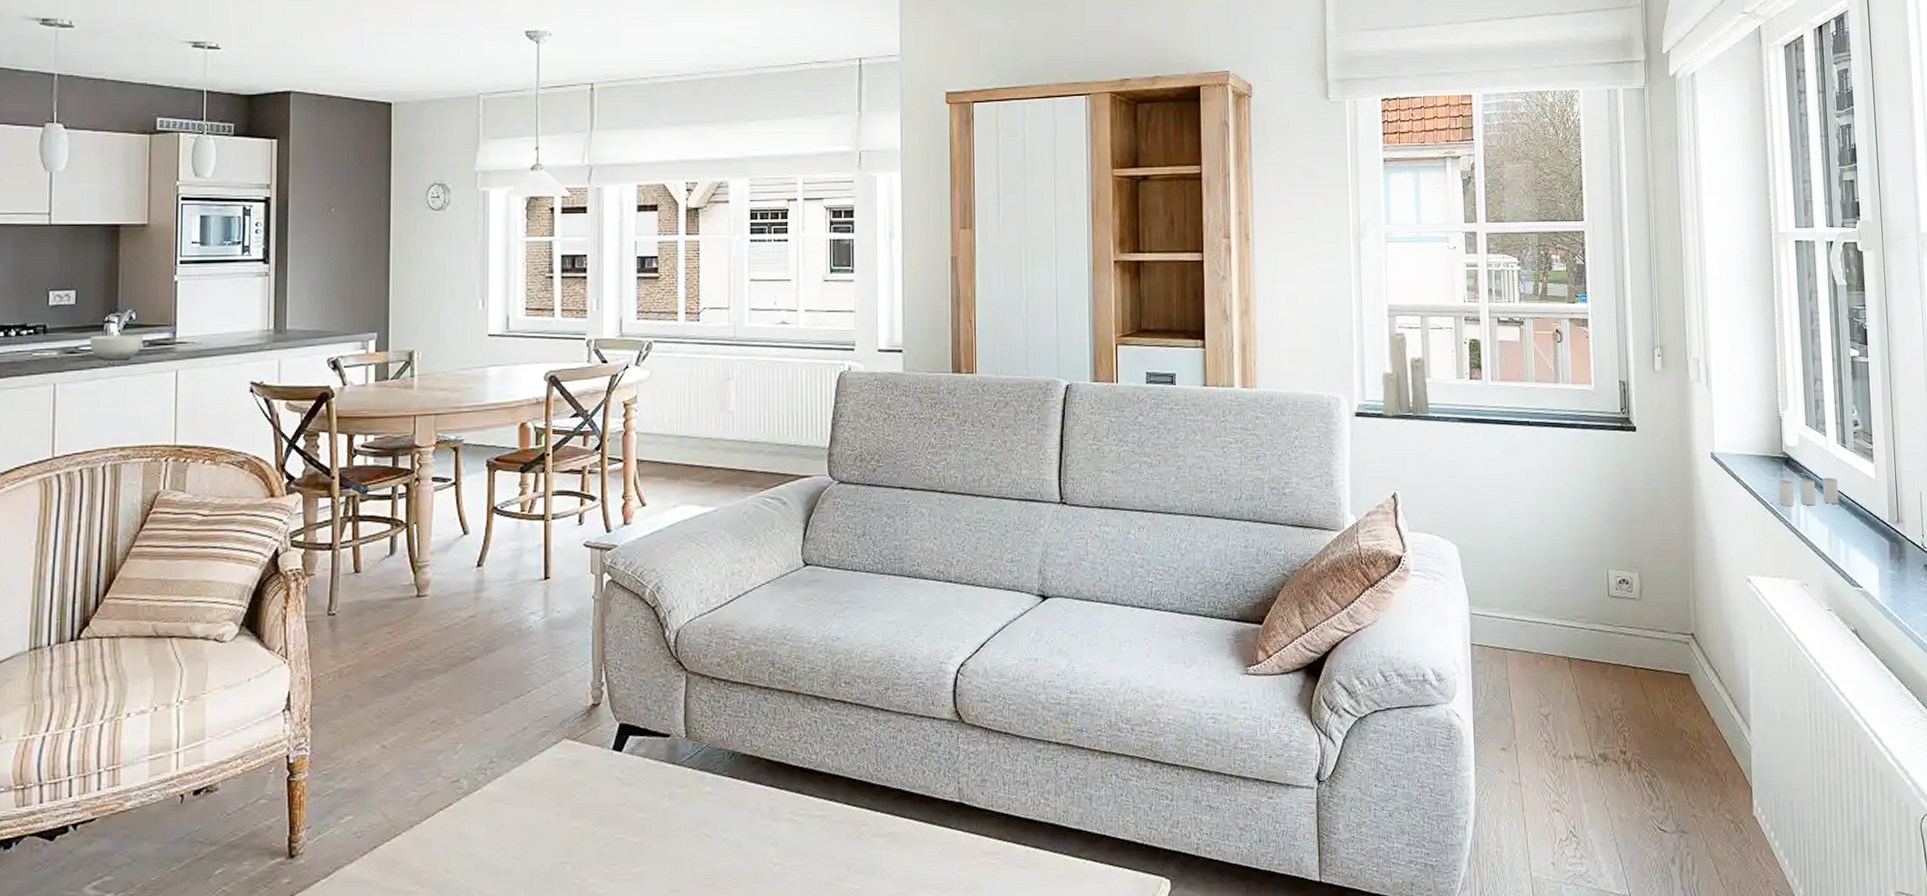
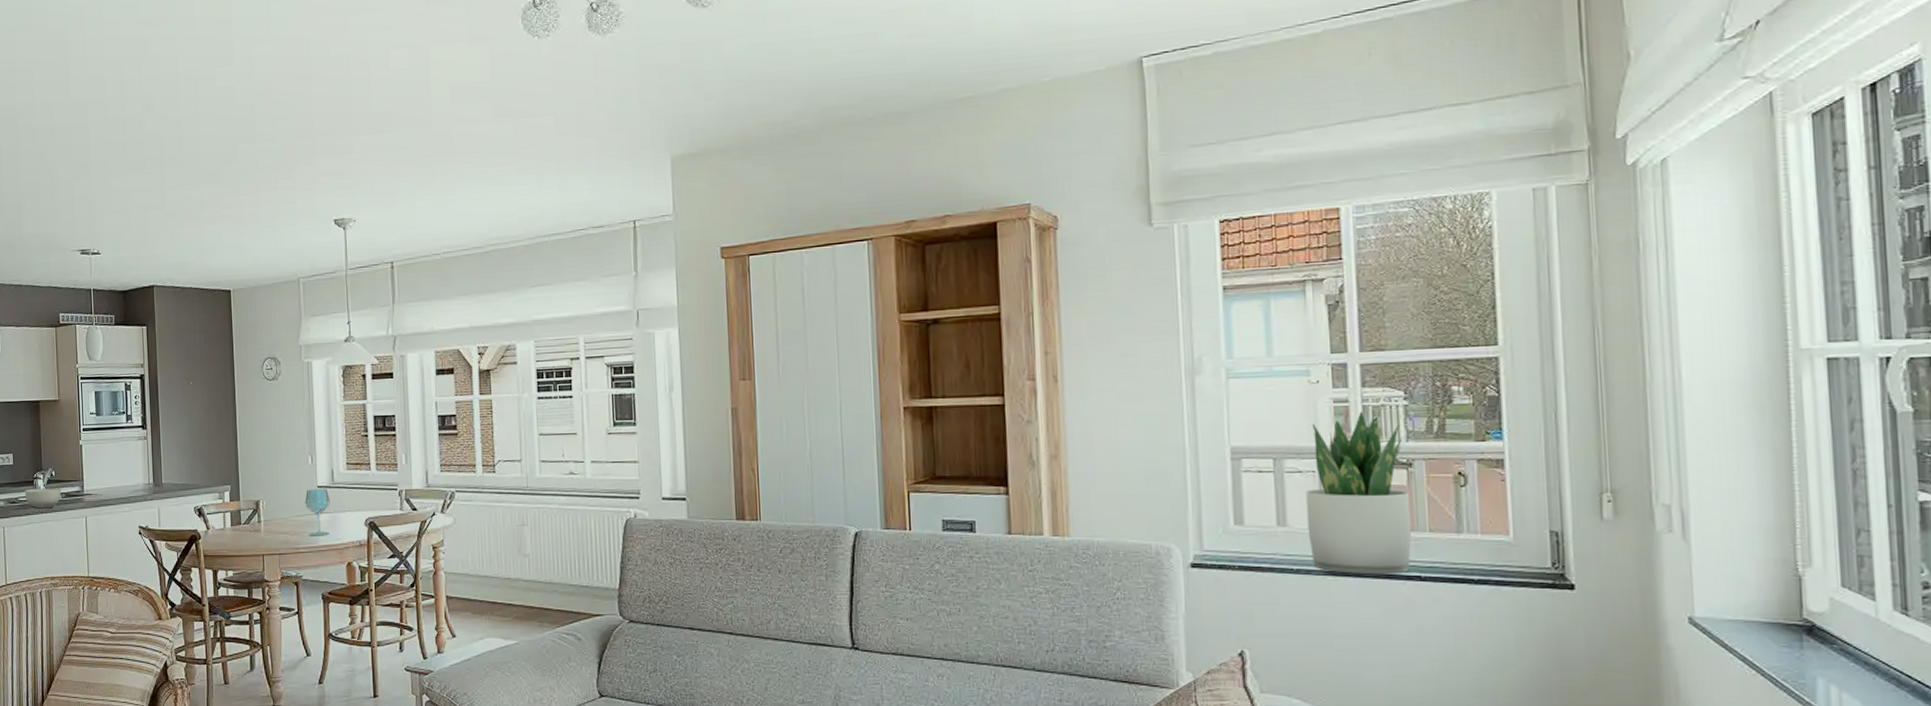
wine glass: none [471,337,503,393] -> present [305,488,330,536]
candle: present [1381,325,1430,417] -> none [1224,469,1287,569]
planter: none [1445,274,1523,421] -> present [1305,411,1412,575]
toilet paper roll: present [1778,477,1839,507] -> none [1794,651,1896,686]

